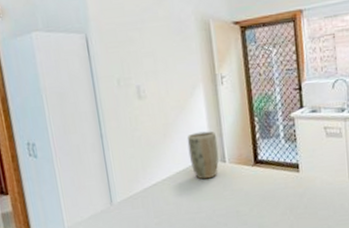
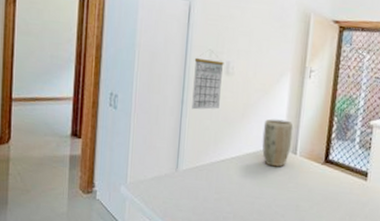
calendar: none [103,77,139,141] -> present [192,49,224,110]

